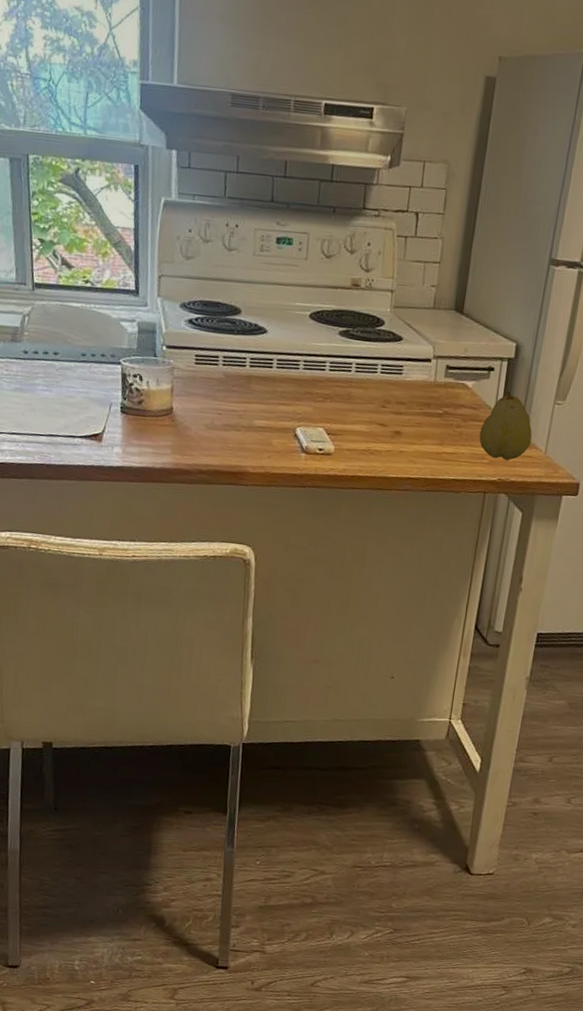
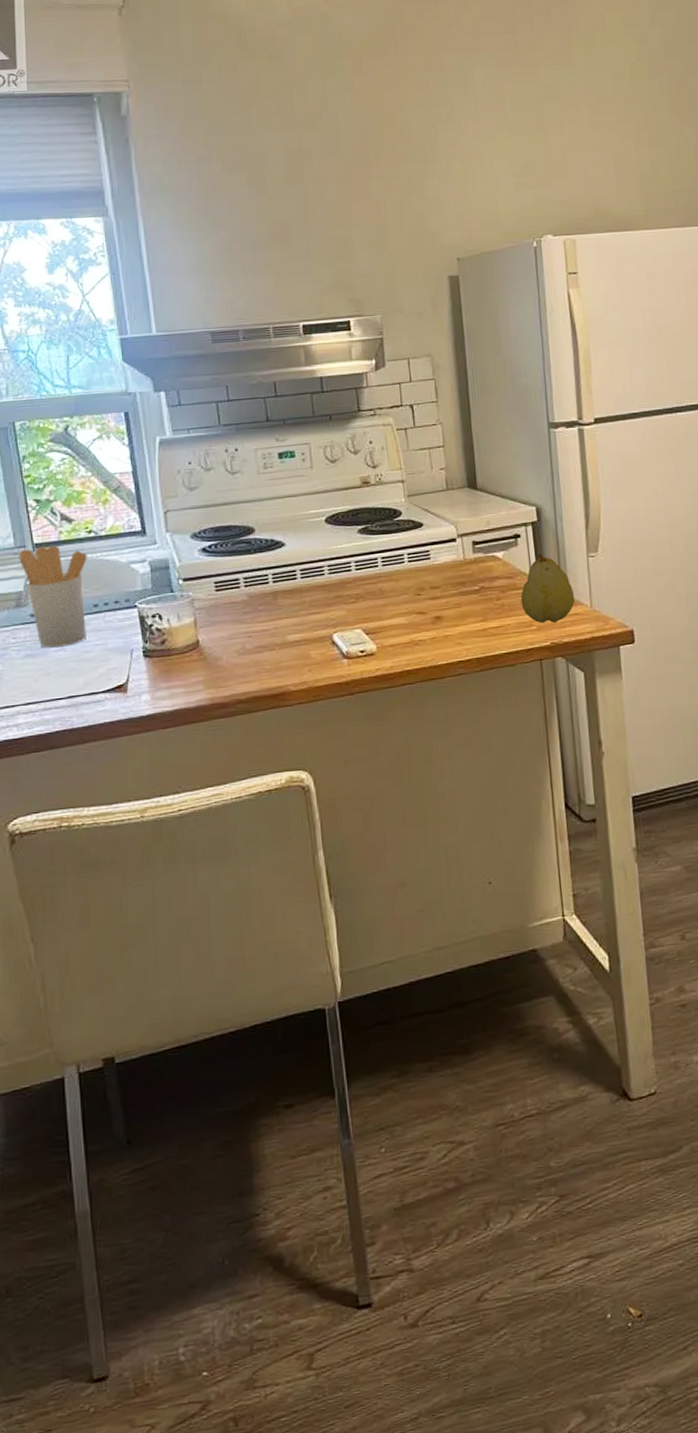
utensil holder: none [18,286,82,388] -> present [17,544,87,648]

